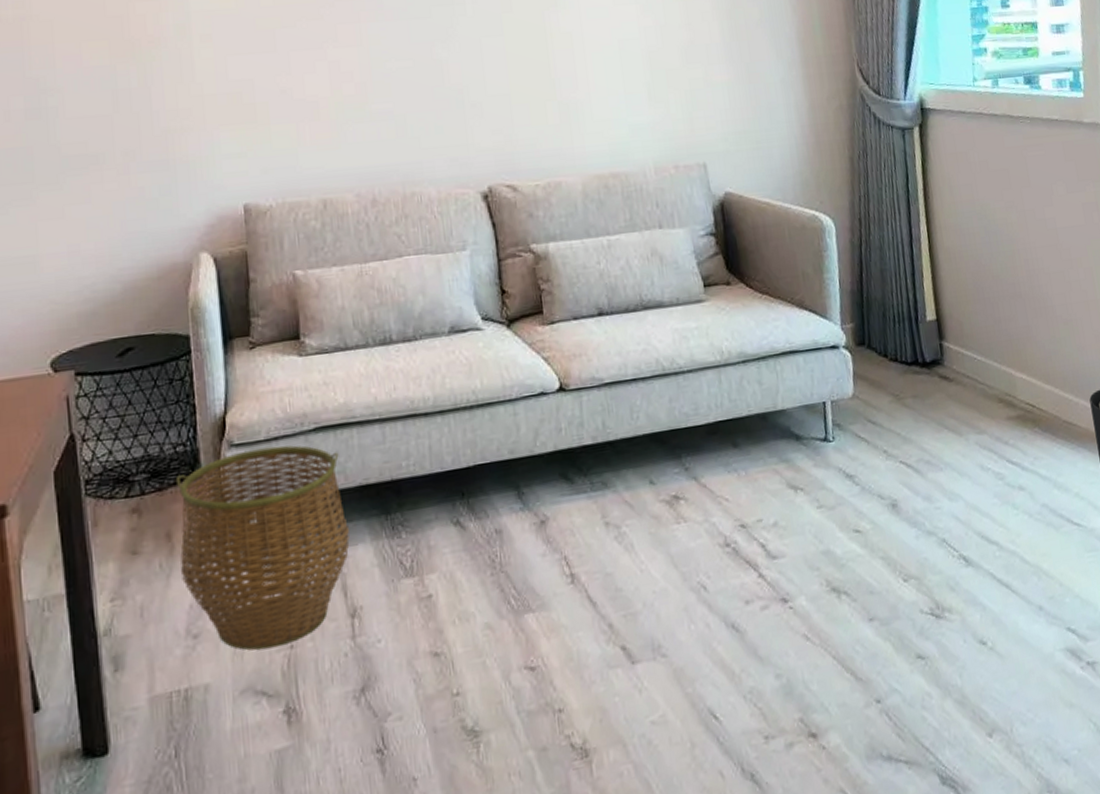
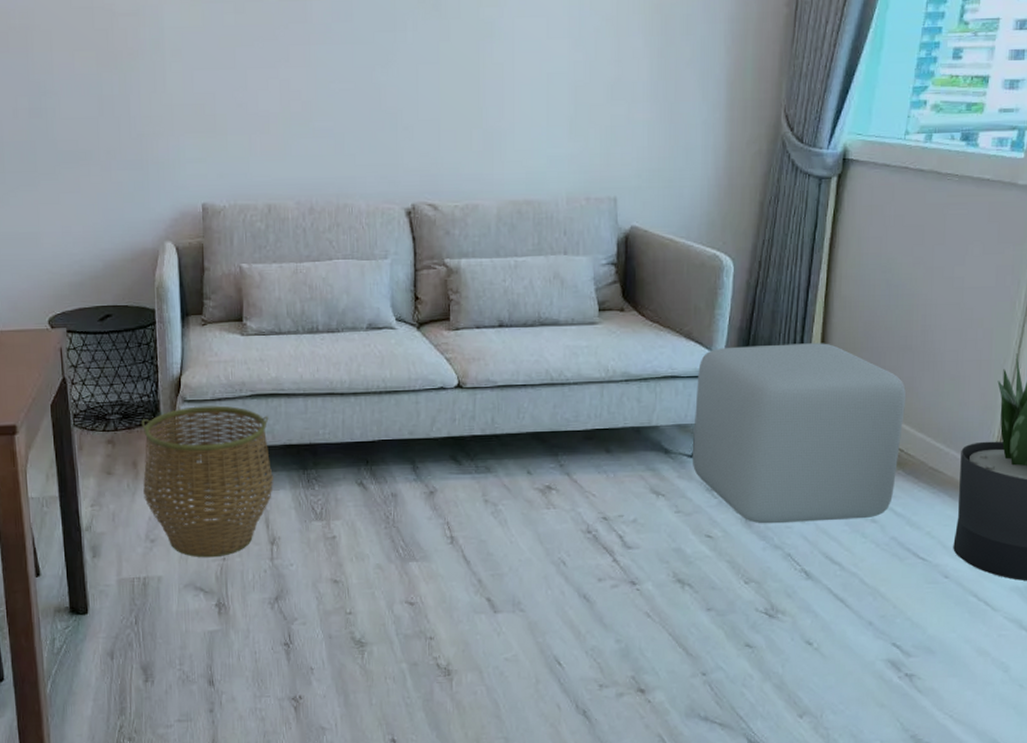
pouf: none [816,298,1035,509] -> present [692,343,907,524]

